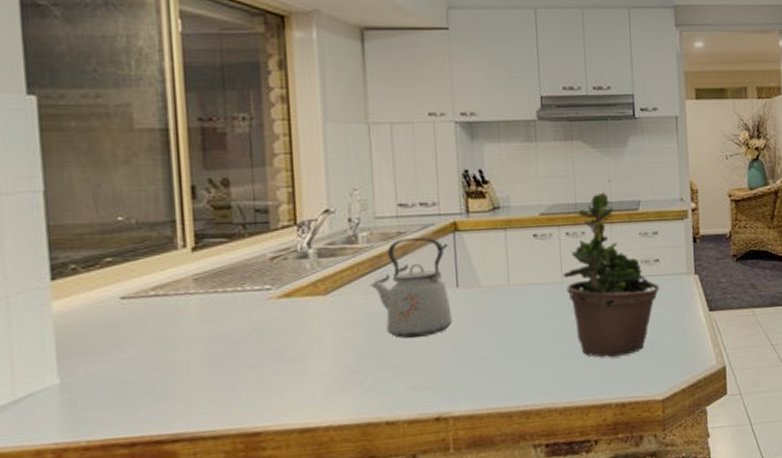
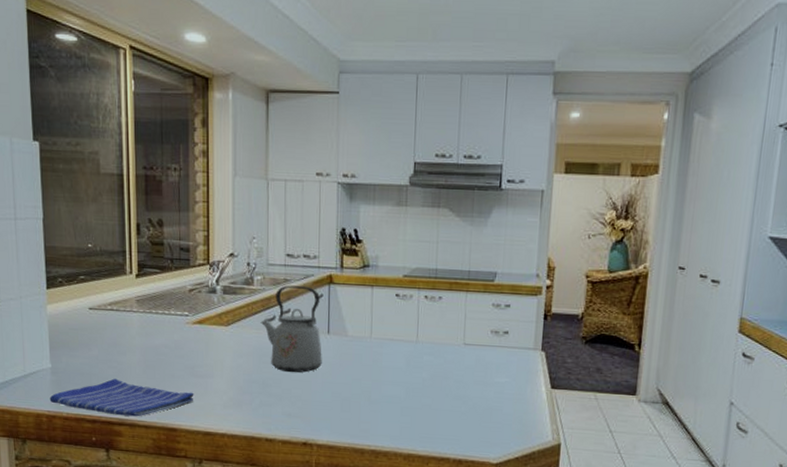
dish towel: none [57,382,284,433] -> present [49,378,194,417]
potted plant: present [563,180,660,358] -> none [418,249,507,417]

